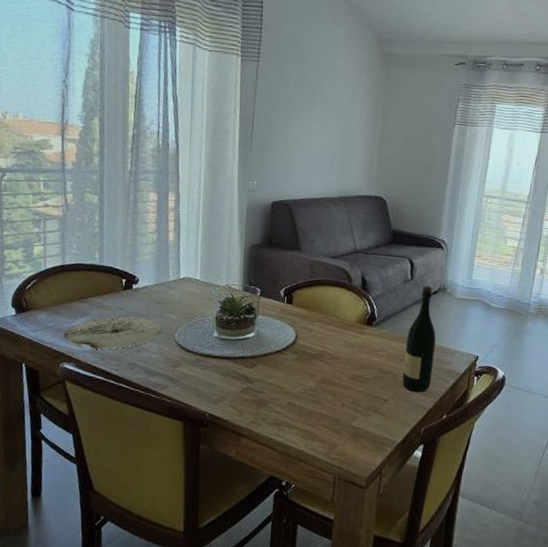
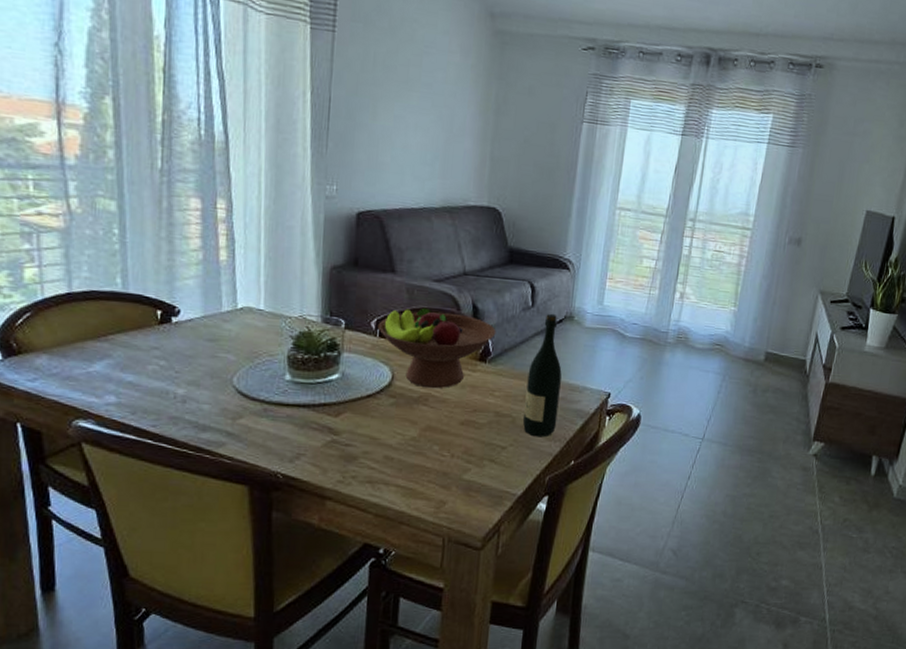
plate: present [63,316,162,349] -> none [76,357,215,401]
fruit bowl: none [285,279,381,348] -> present [378,307,496,389]

